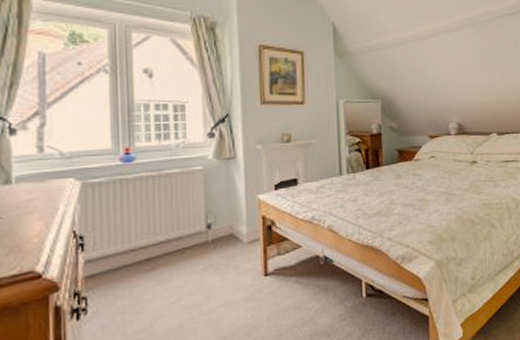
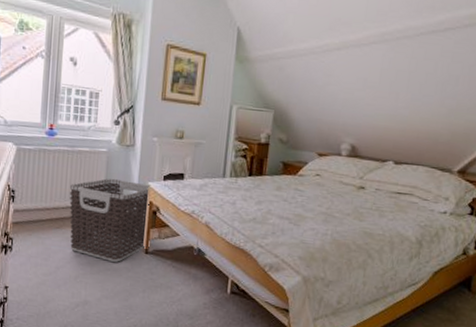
clothes hamper: none [161,197,266,296] -> present [69,178,151,262]

